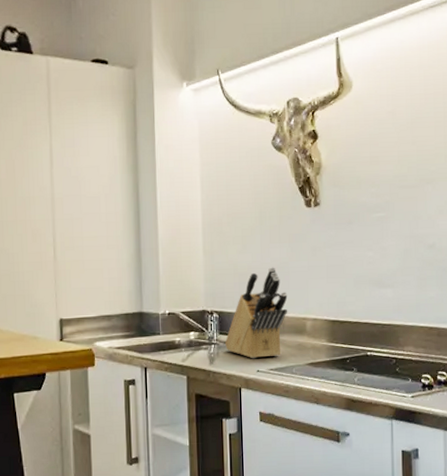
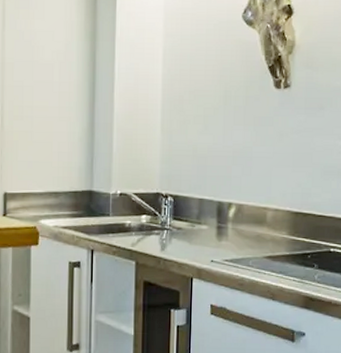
knife block: present [224,267,288,359] -> none [178,151,249,248]

